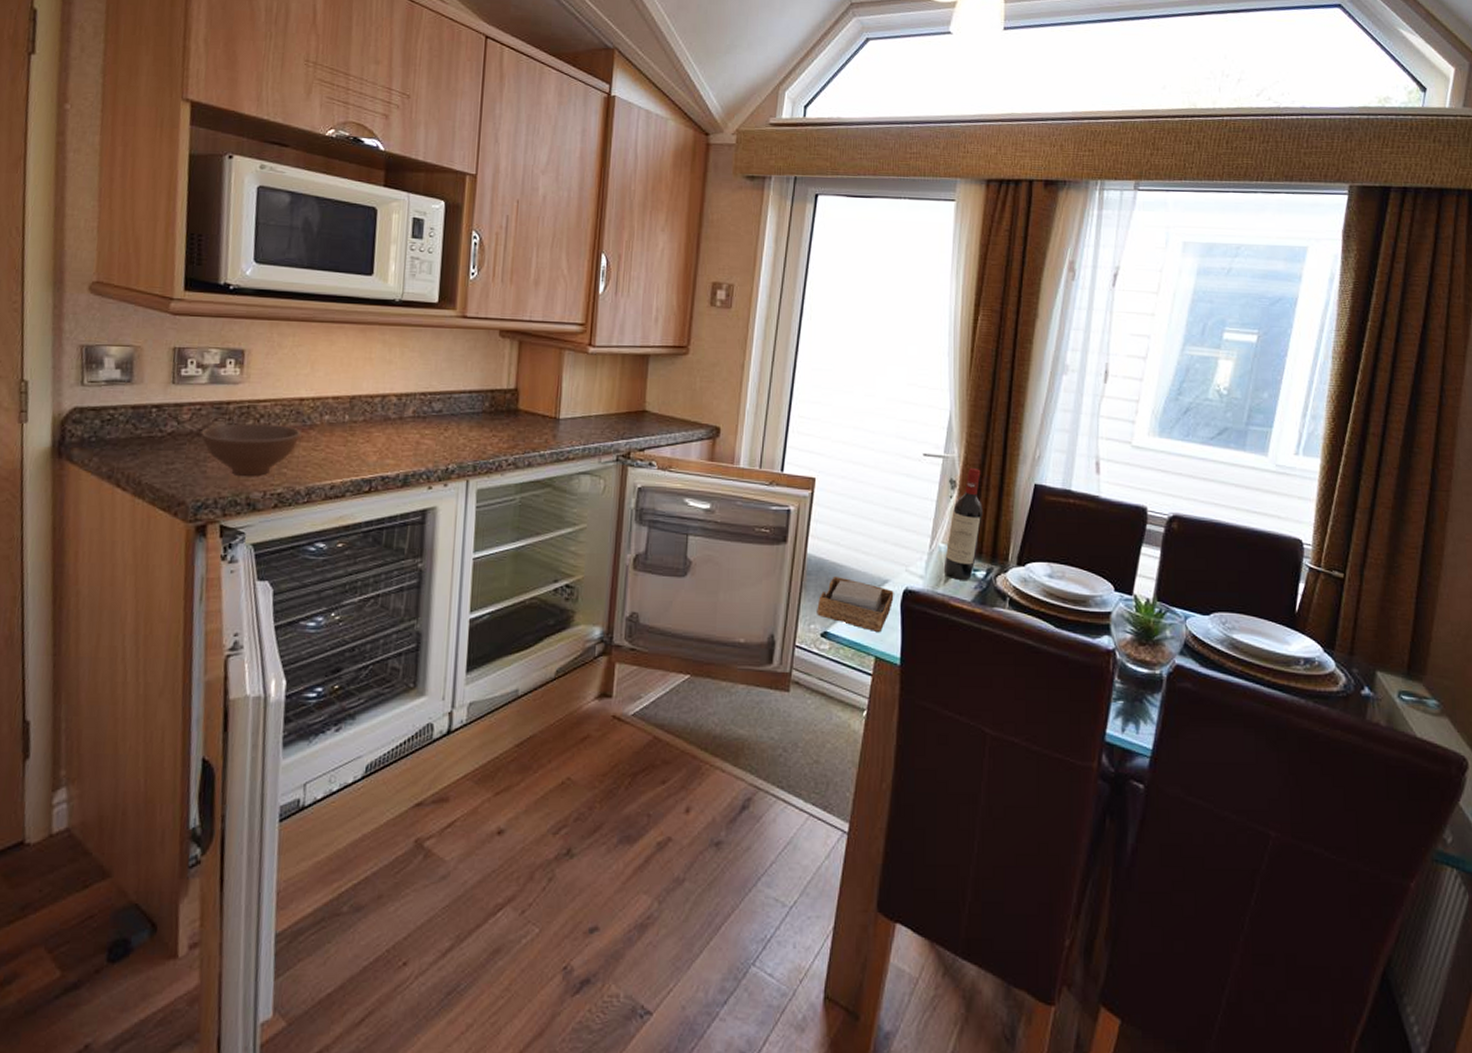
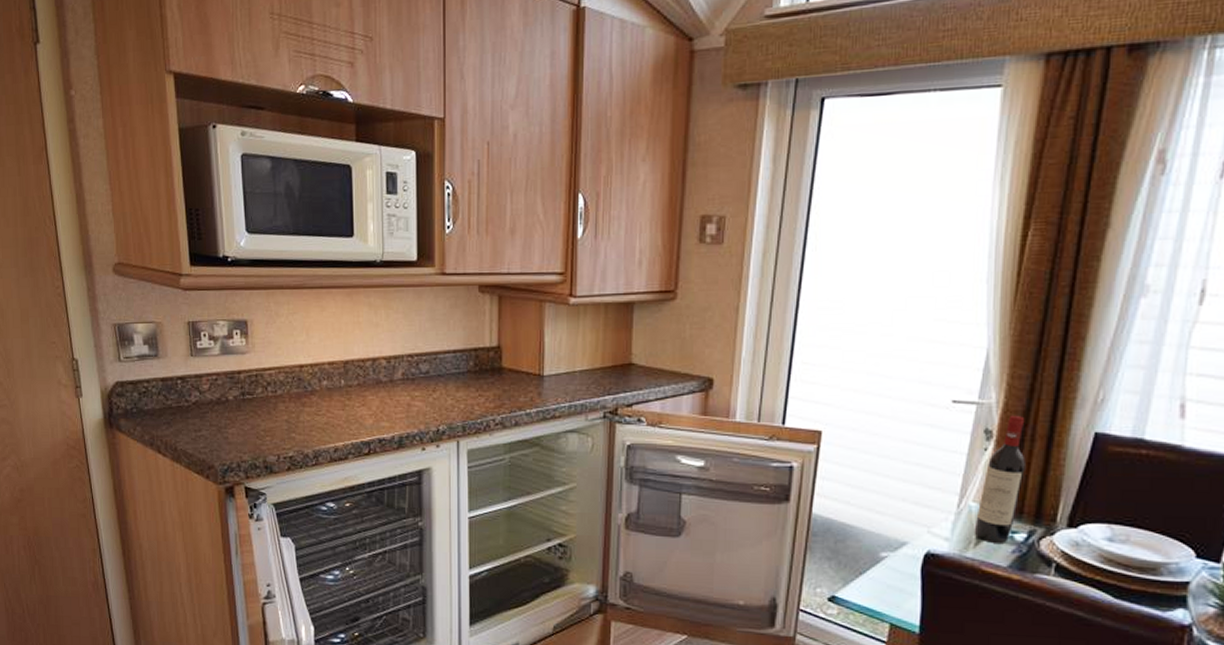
bowl: present [200,423,302,477] -> none [219,392,304,442]
napkin holder: present [817,577,894,633] -> none [823,538,913,599]

